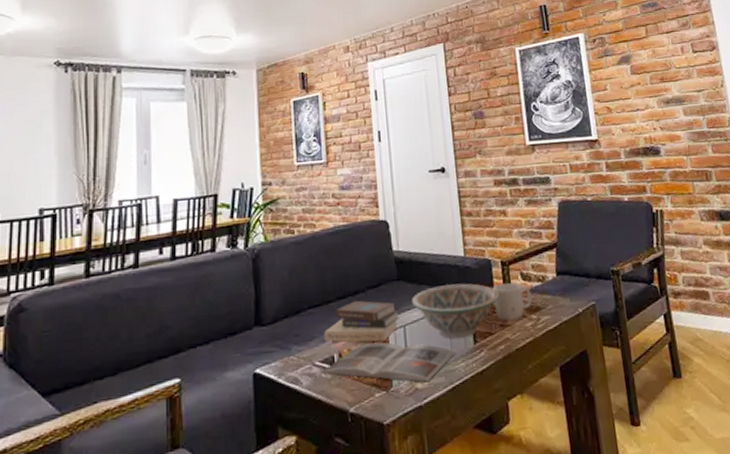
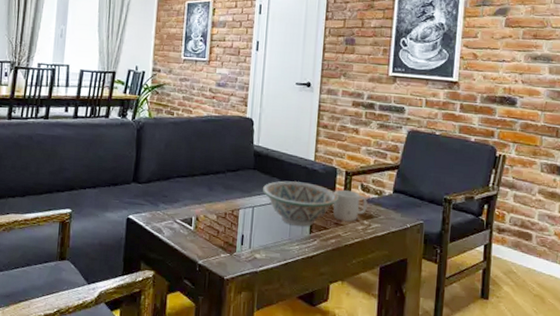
magazine: present [320,342,455,383] -> none [180,214,292,255]
books: present [324,300,399,343] -> none [186,178,250,216]

